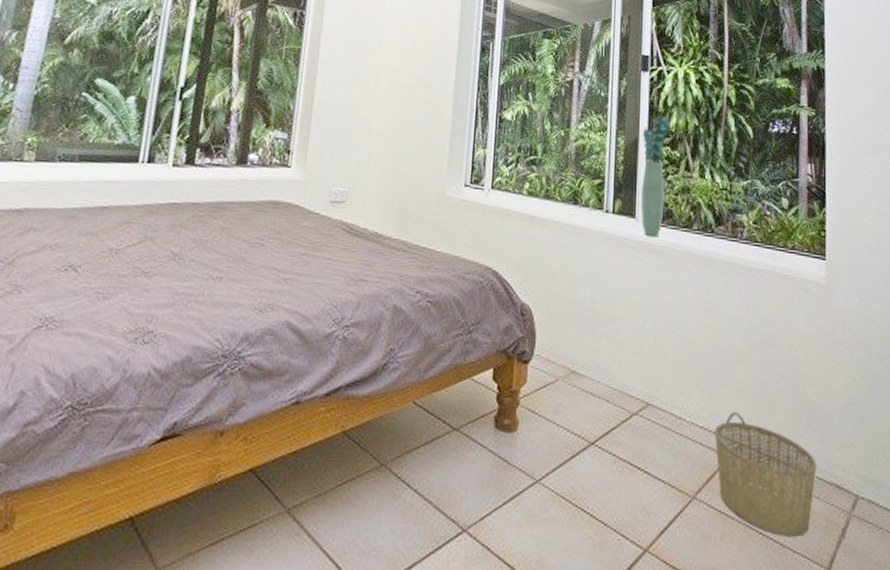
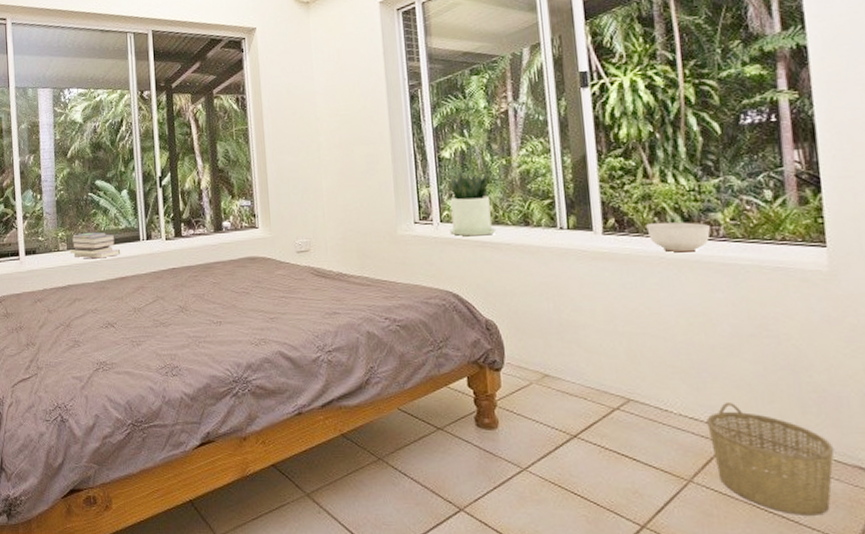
books: none [37,141,108,179] -> present [69,232,120,259]
planter: none [498,136,546,210] -> present [448,171,497,237]
vase: present [640,110,672,238] -> none [590,123,624,247]
bowl: none [682,216,736,251] -> present [646,221,711,253]

